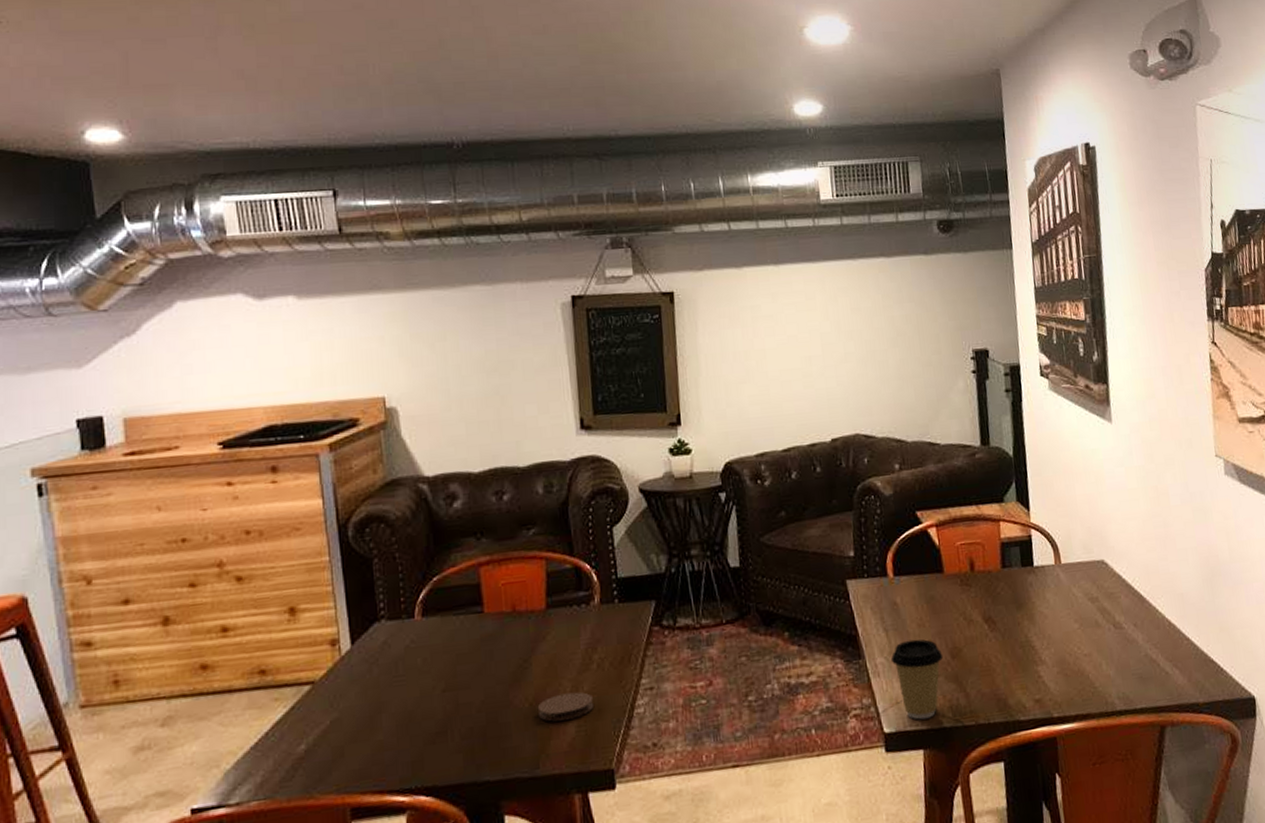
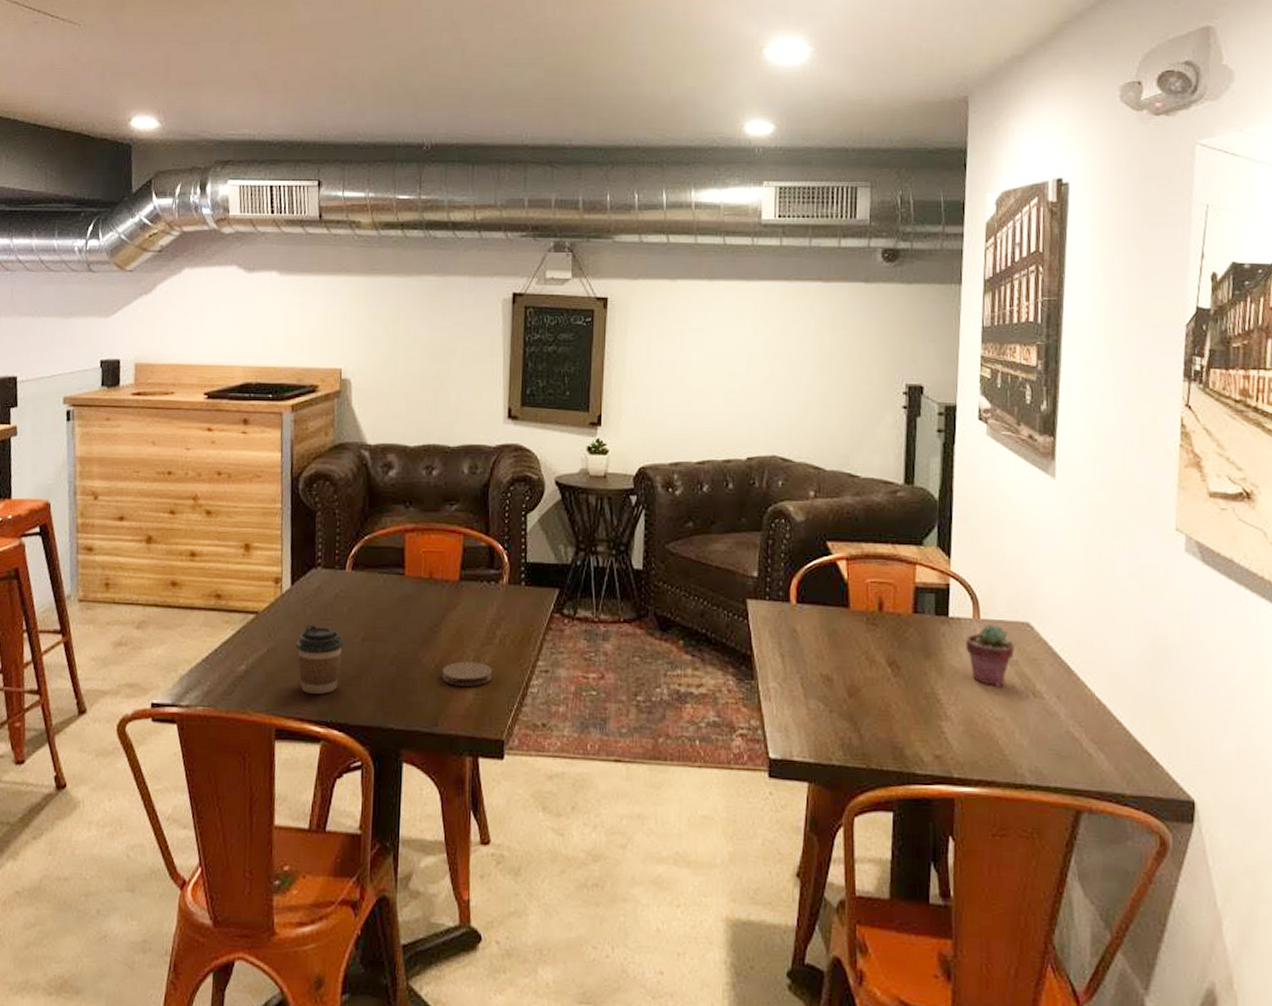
coffee cup: none [363,683,422,762] -> present [295,624,344,694]
coffee cup: present [890,639,944,720] -> none [784,670,840,753]
potted succulent: none [1051,567,1094,626] -> present [966,625,1014,687]

